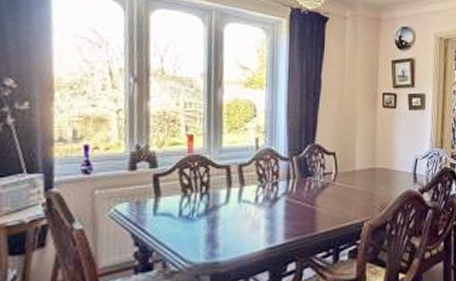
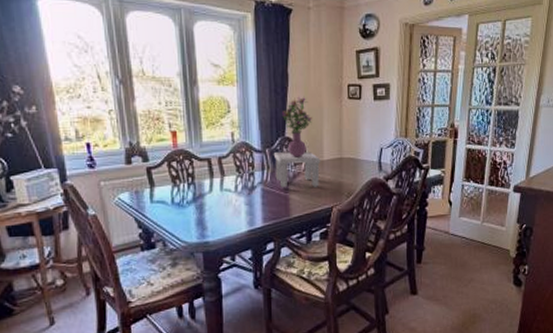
flower arrangement: none [301,103,352,200] -> present [273,96,321,188]

